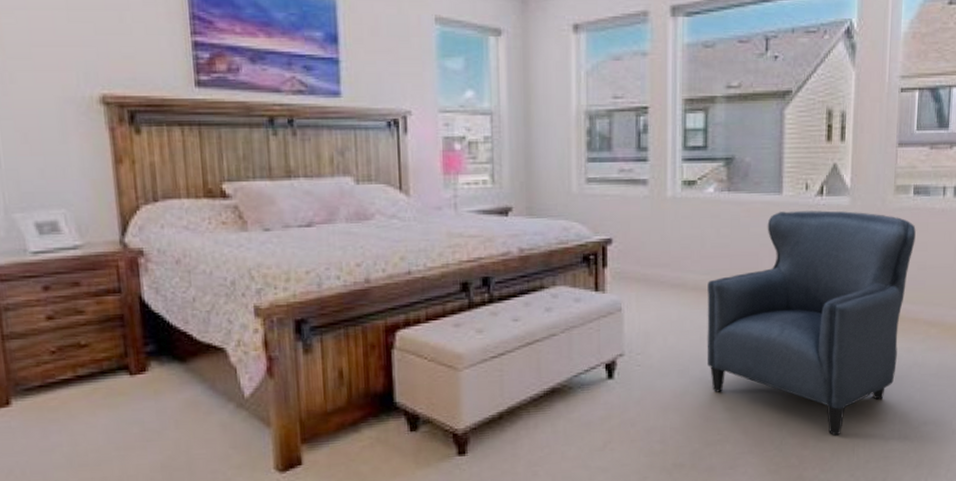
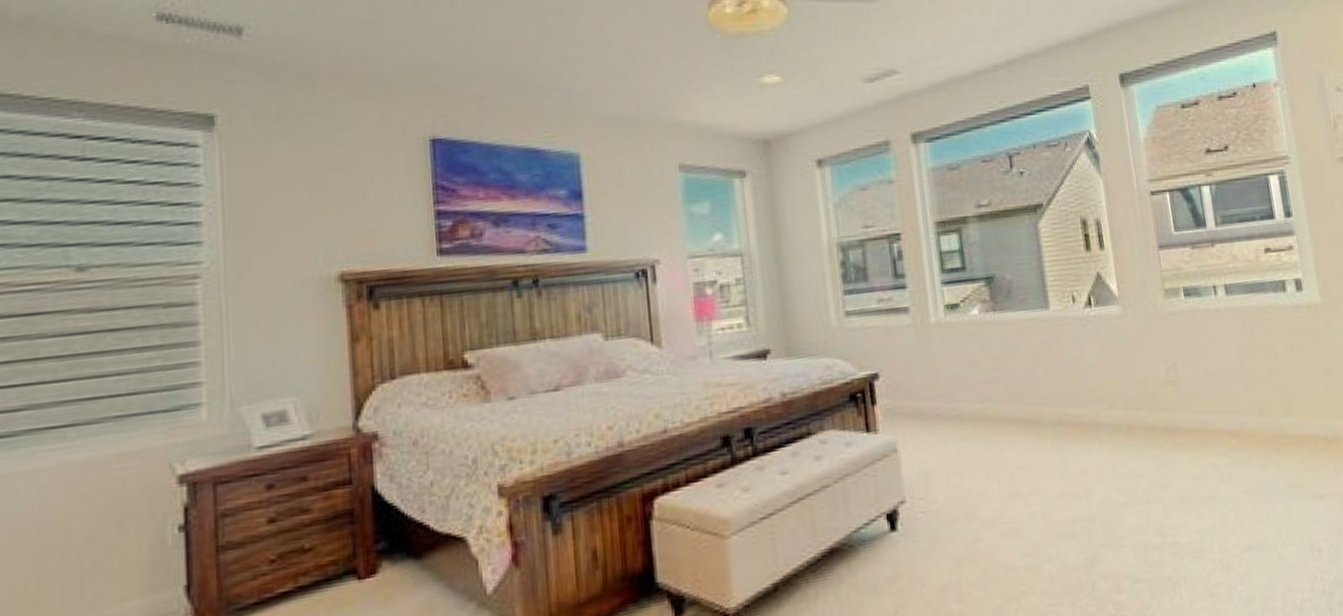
armchair: present [707,210,916,436] -> none [985,320,1204,574]

